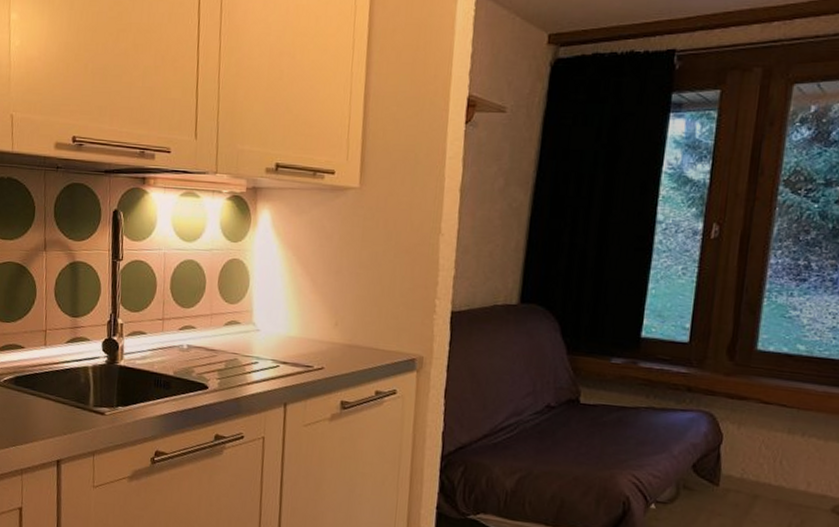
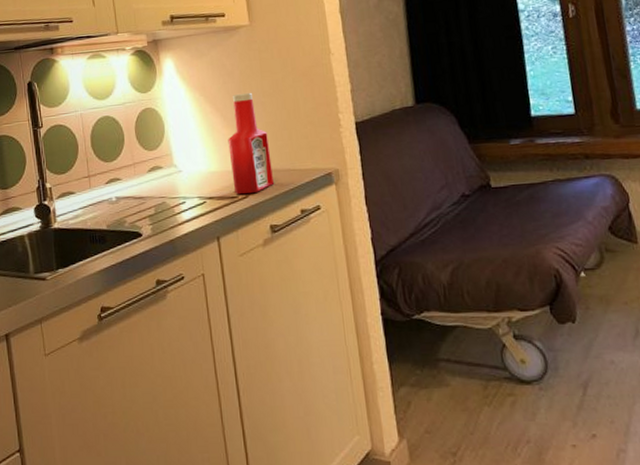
ketchup bottle: none [310,260,356,366] -> present [228,92,275,194]

